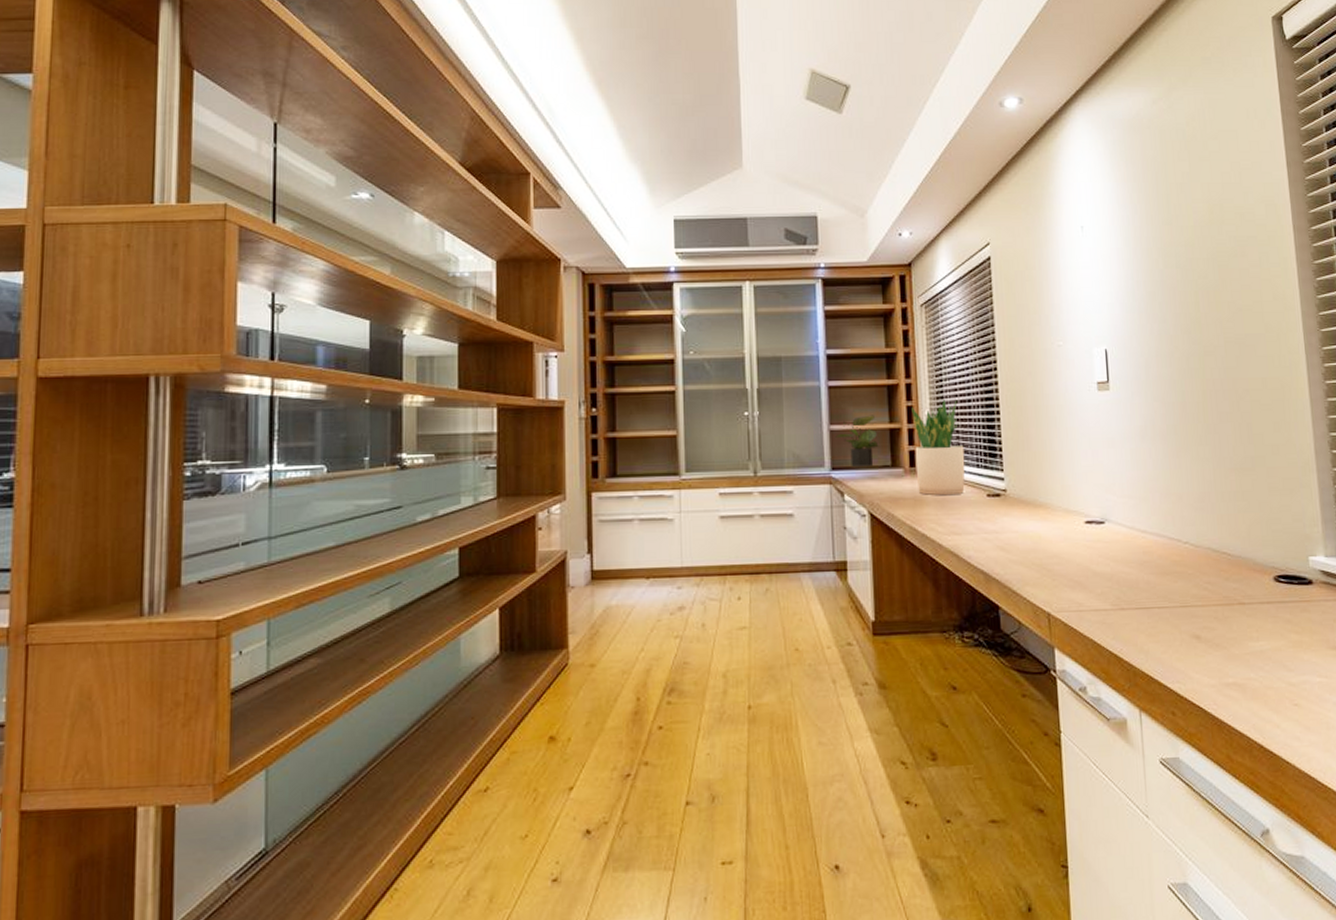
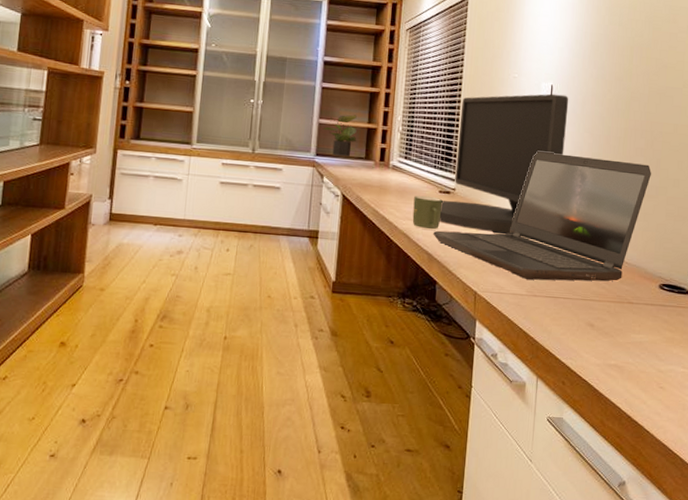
planter: present [911,399,966,496] -> none [384,109,426,188]
mug: none [957,502,994,544] -> present [412,195,443,230]
laptop computer: none [986,431,1243,590] -> present [433,152,651,282]
monitor: none [991,359,1133,538] -> present [439,93,569,234]

